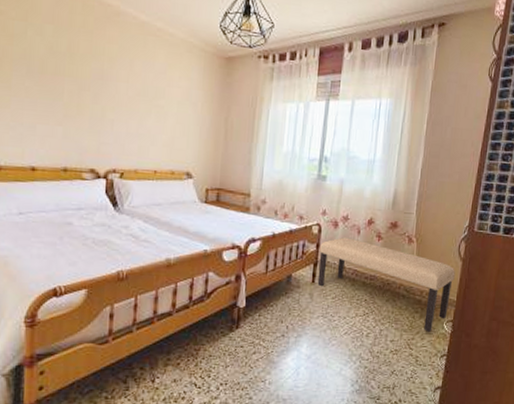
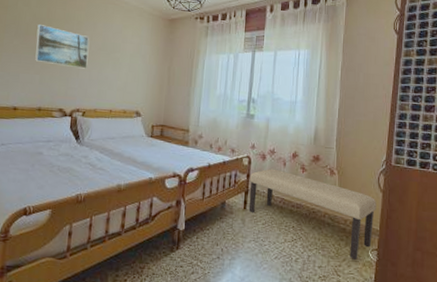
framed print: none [55,60,125,120] -> present [35,24,90,69]

